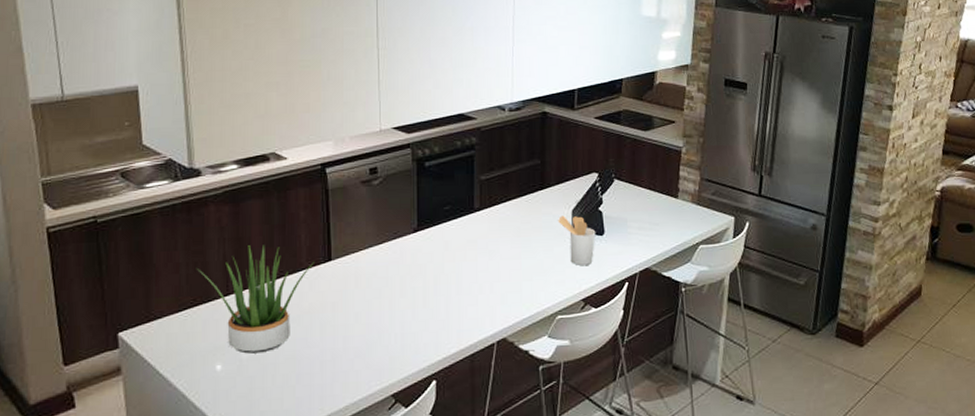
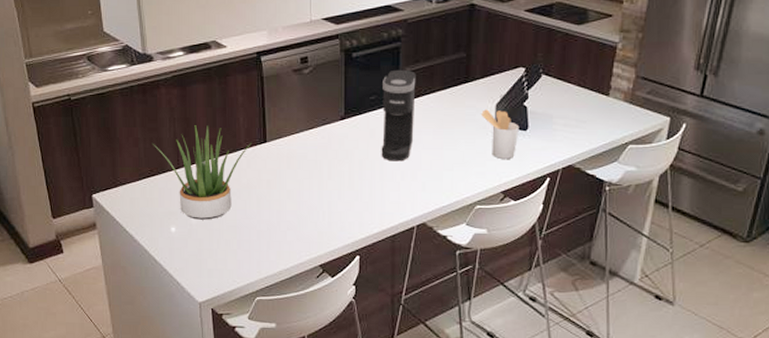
coffee maker: none [457,178,492,274] -> present [381,69,416,162]

